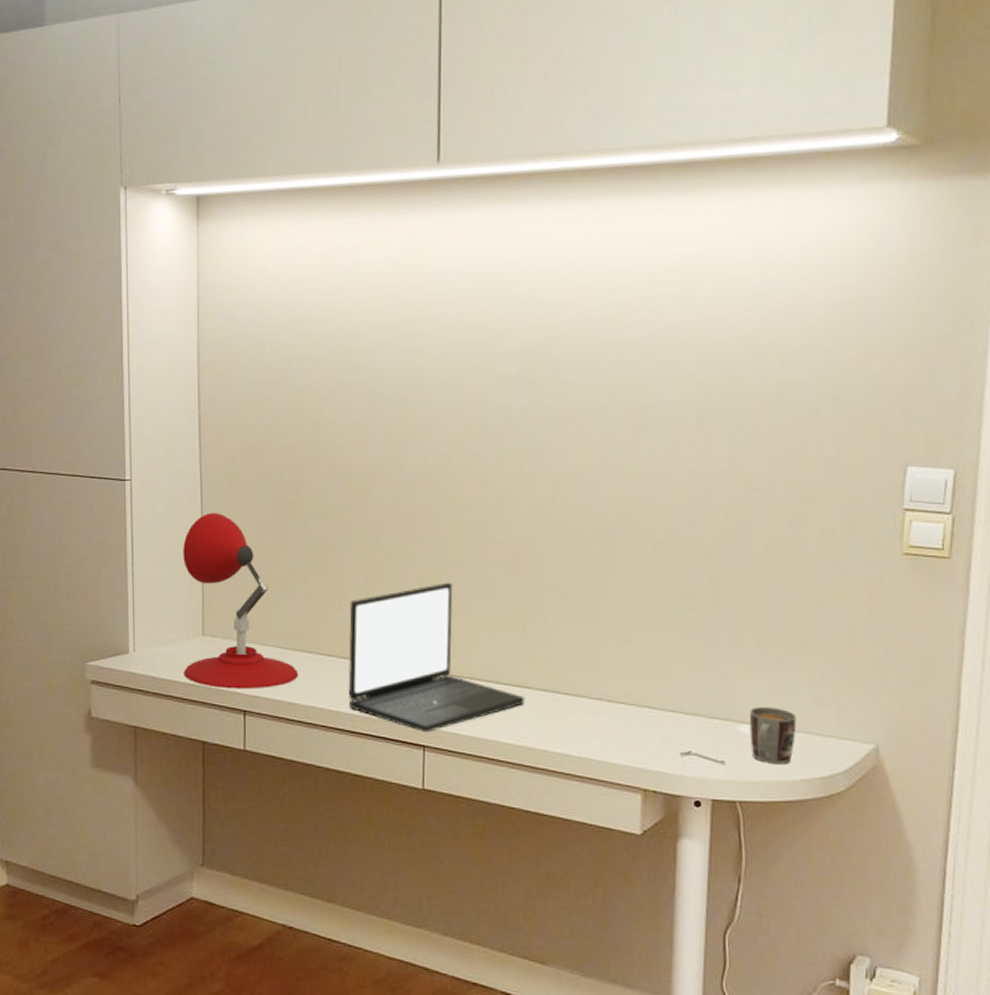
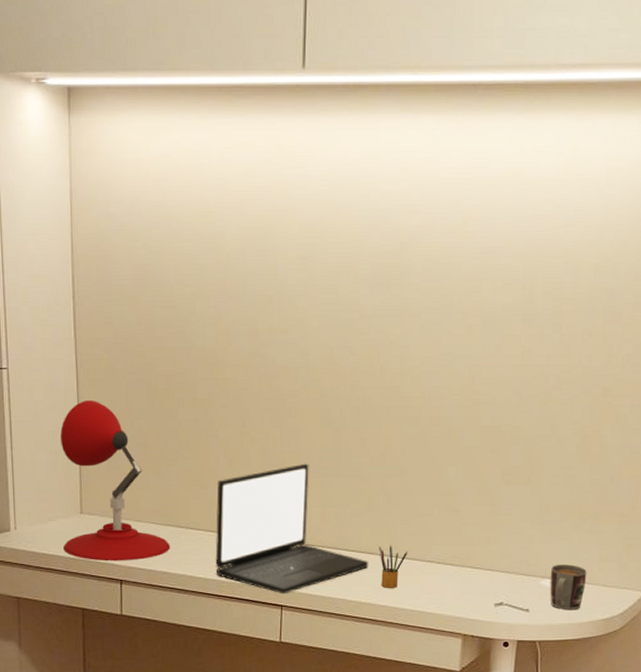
pencil box: none [536,678,572,729] -> present [379,545,408,588]

